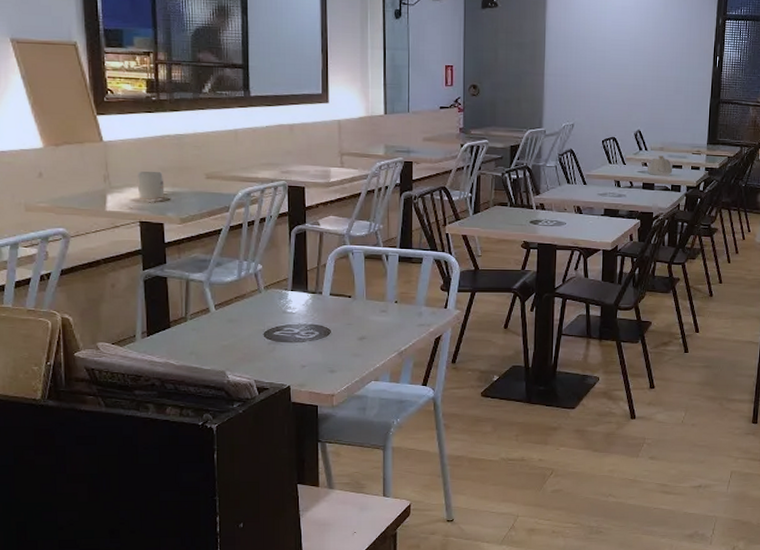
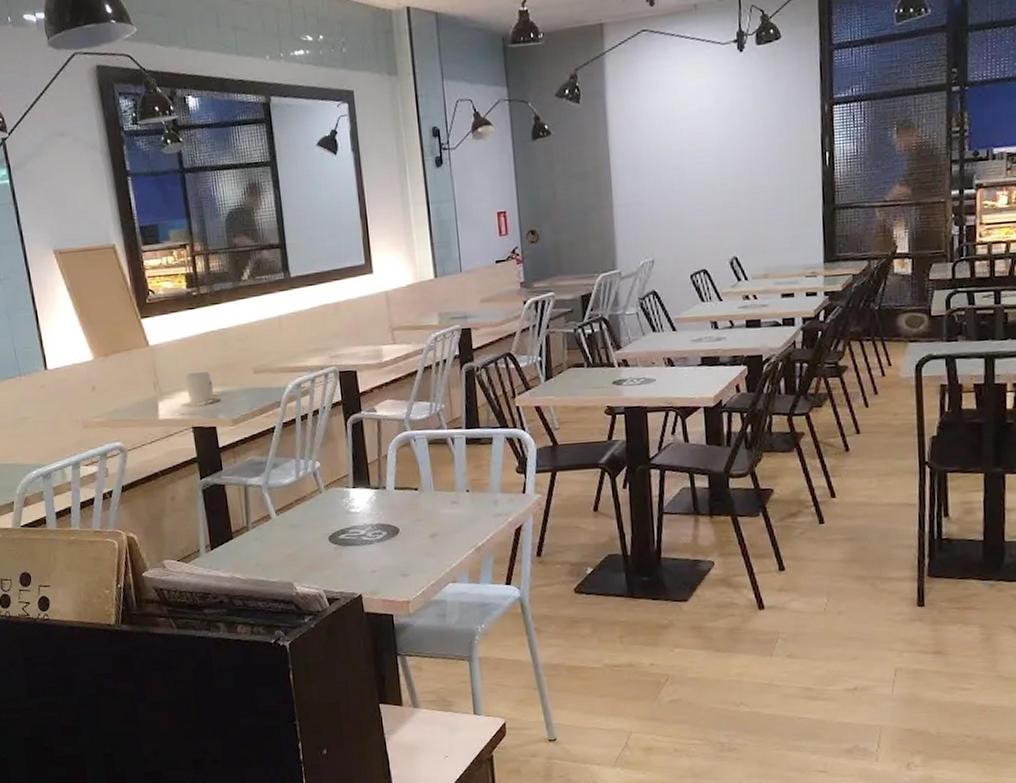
teapot: present [646,155,673,177] -> none [749,284,783,310]

